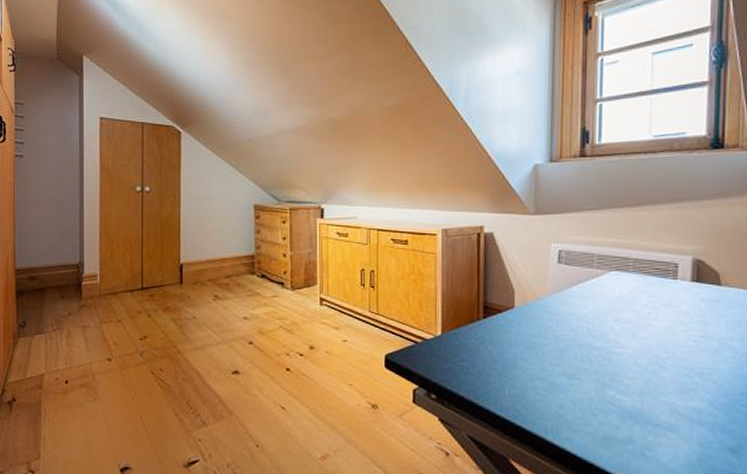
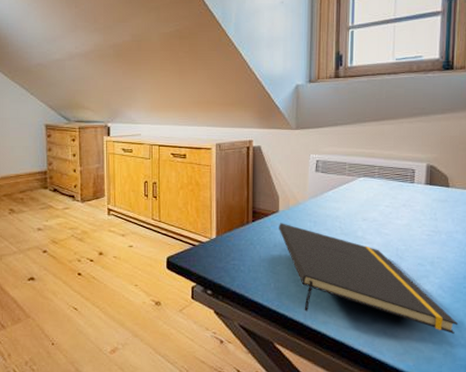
notepad: none [514,320,735,462] -> present [279,223,459,335]

